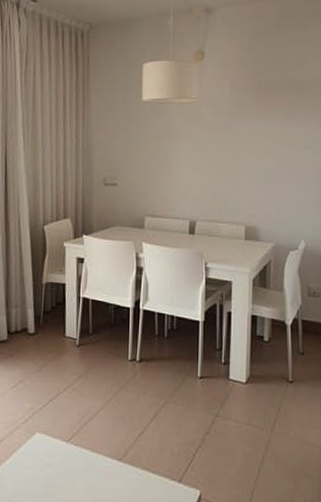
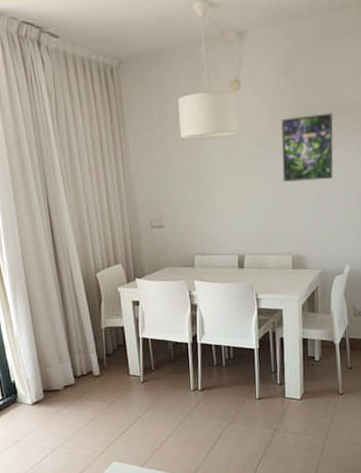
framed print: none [240,88,294,153] -> present [281,113,334,182]

